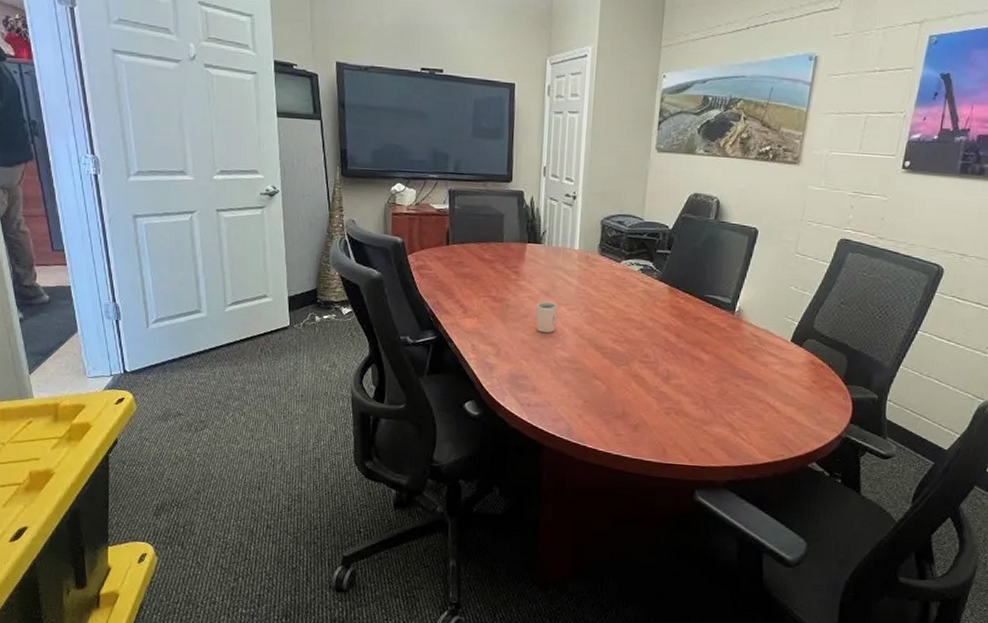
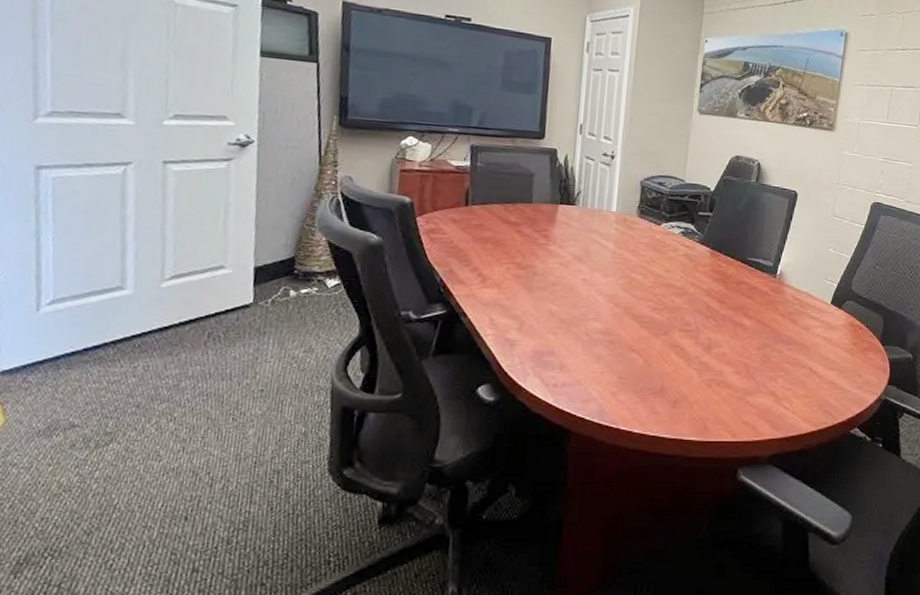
mug: present [535,301,558,334] -> none [565,267,591,303]

